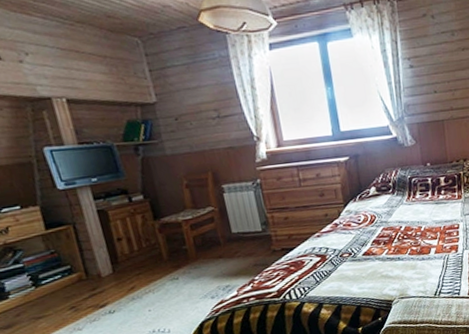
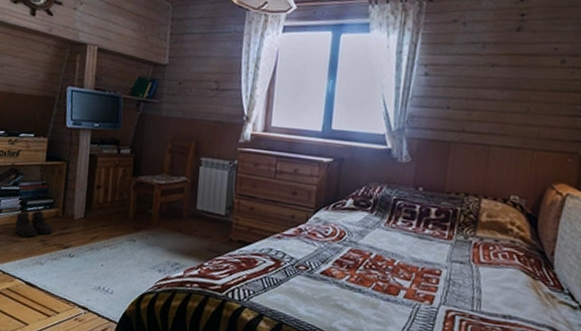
boots: none [30,278,82,312] -> present [15,209,53,238]

